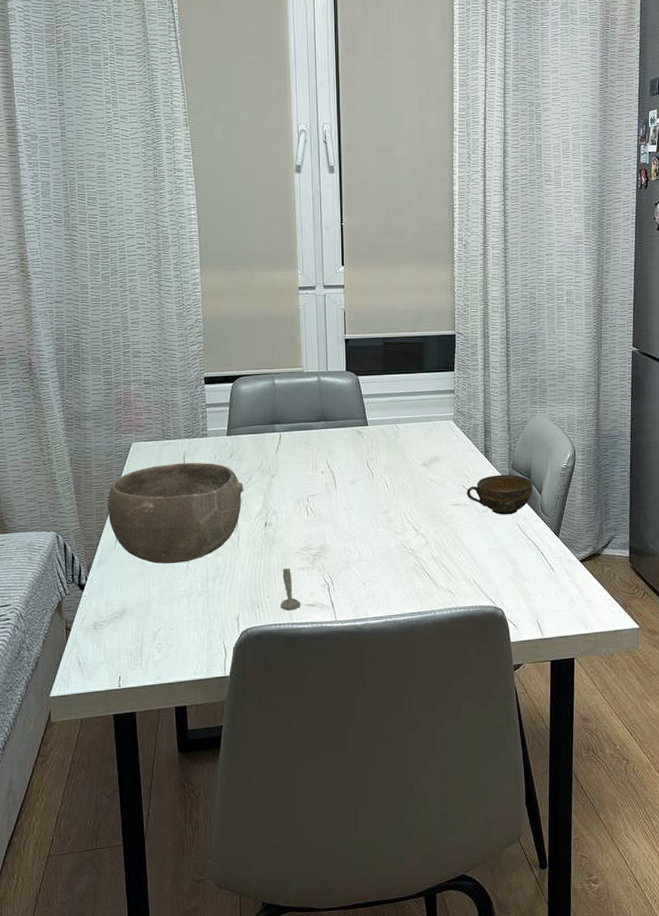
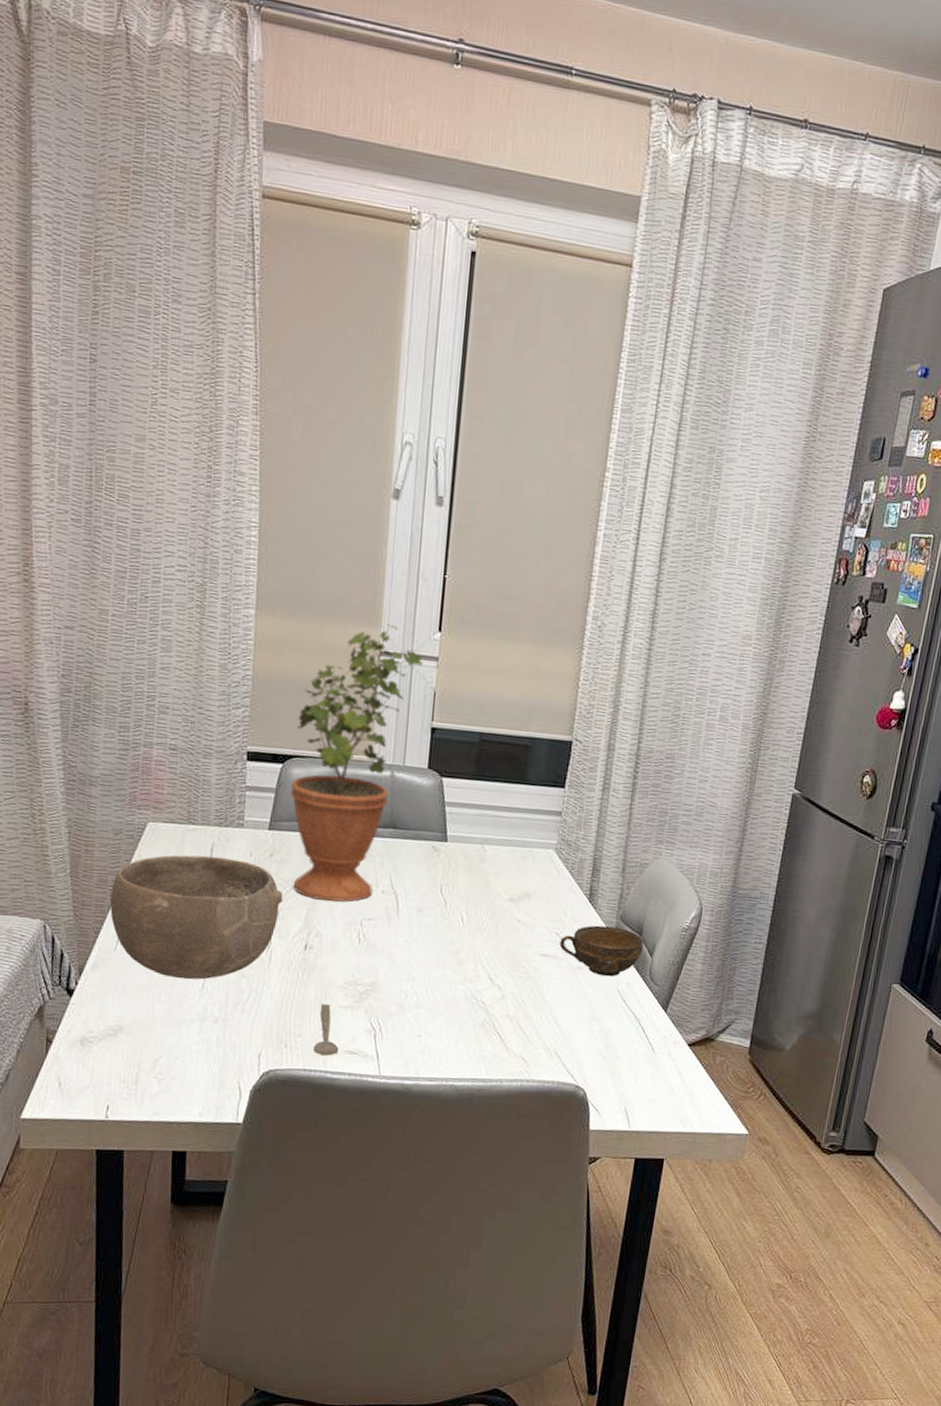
potted plant: none [240,265,333,485] -> present [290,623,424,902]

